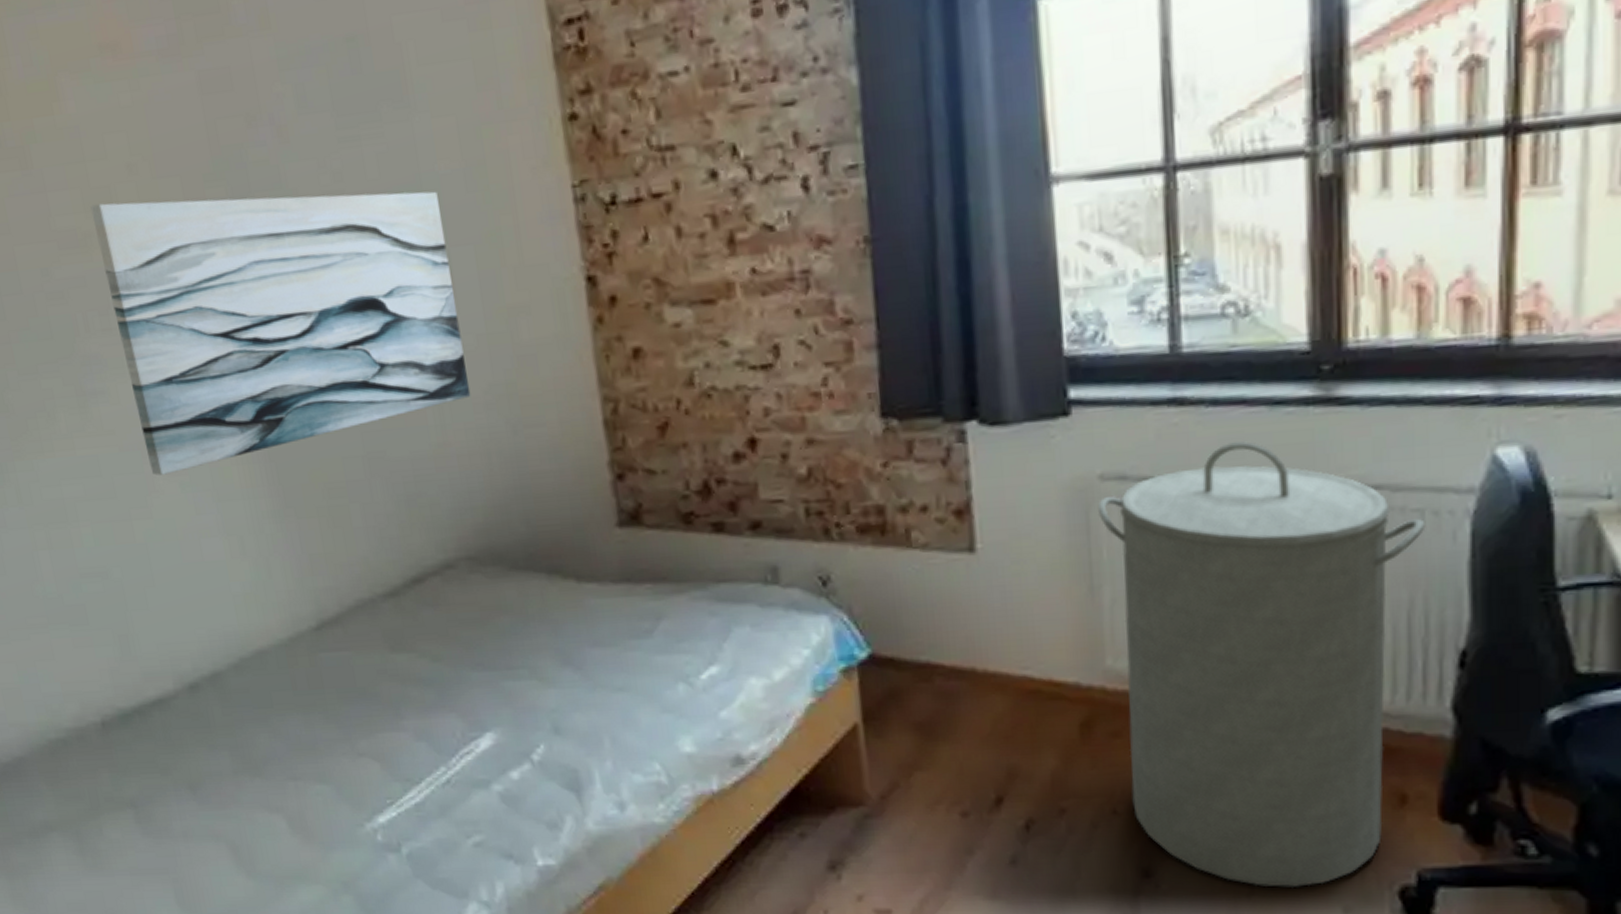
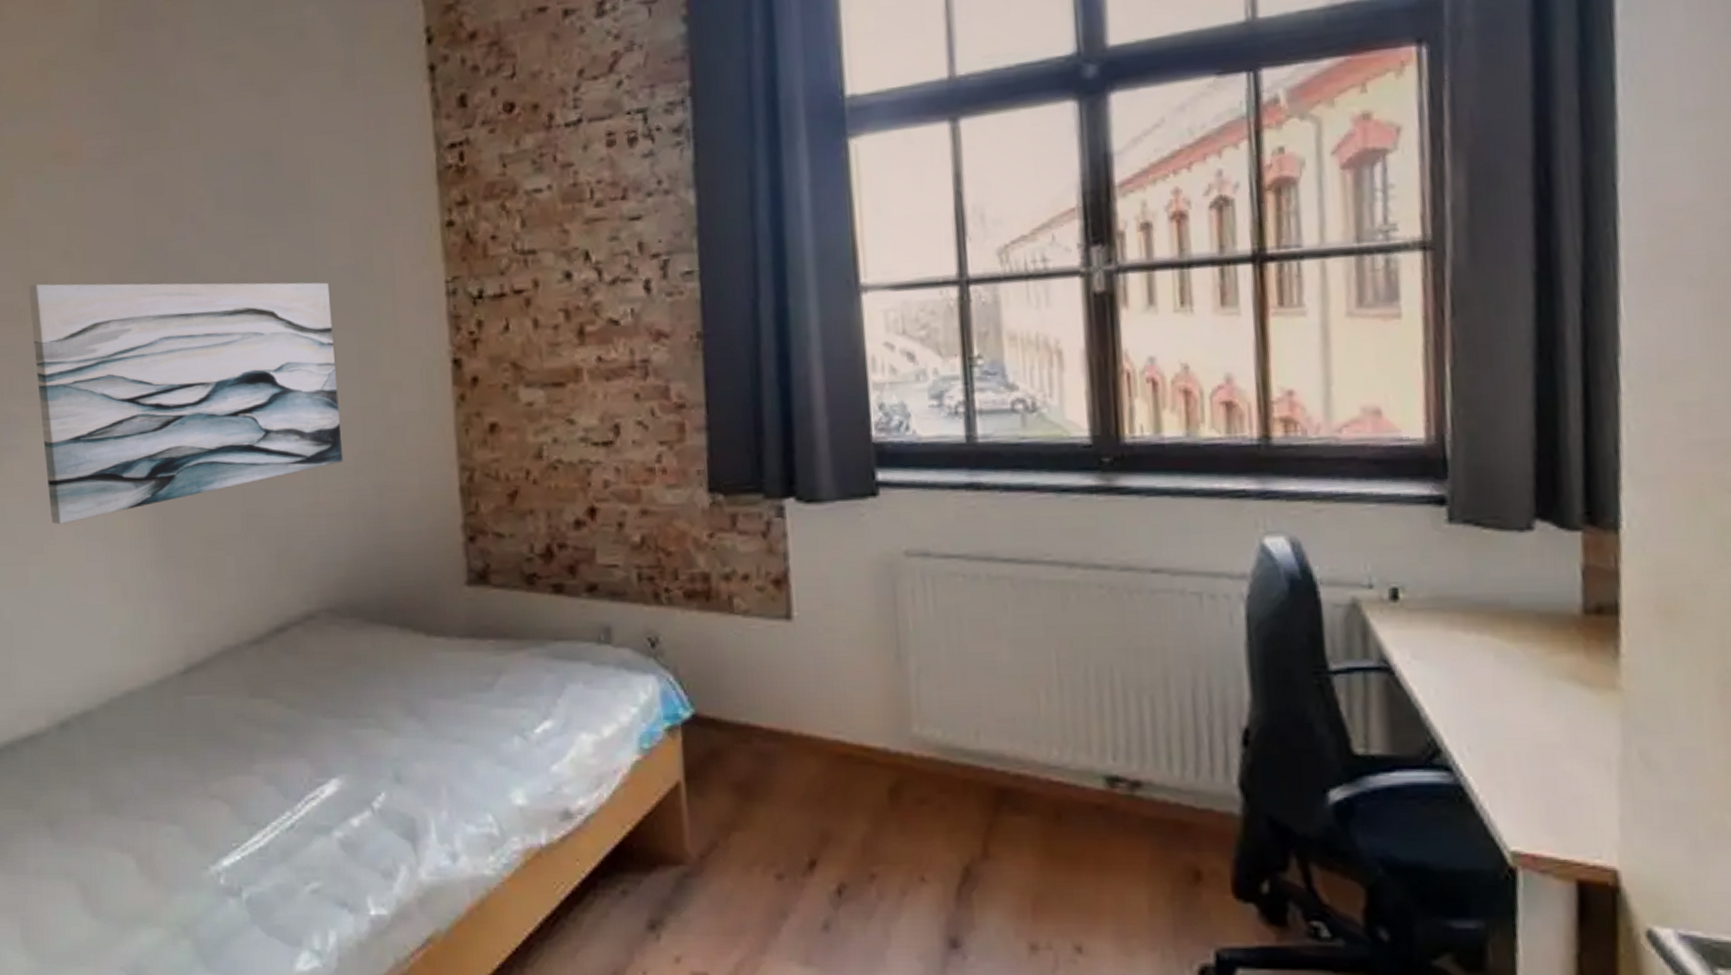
laundry hamper: present [1097,440,1426,887] -> none [903,523,1204,963]

